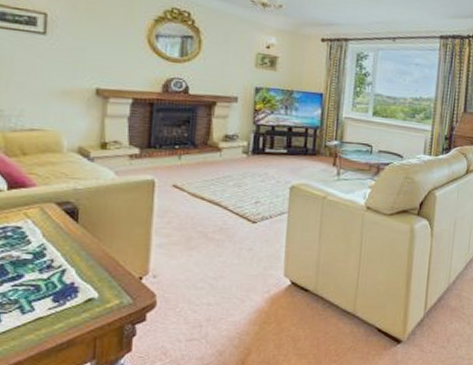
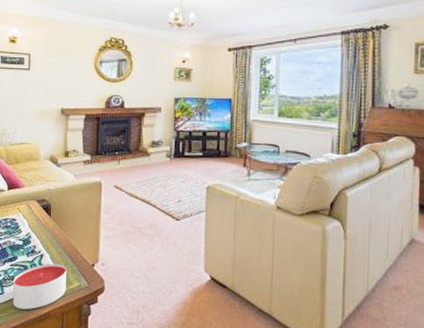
candle: none [16,279,102,339] -> present [13,263,67,310]

